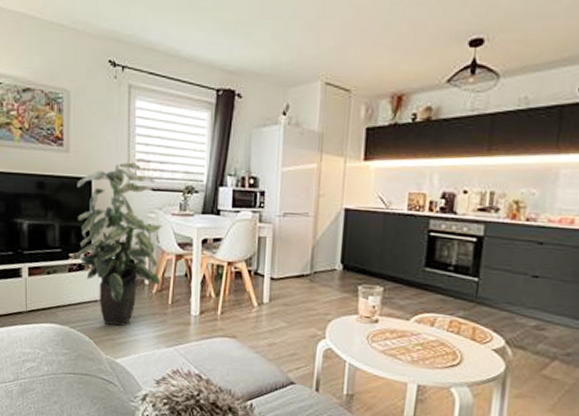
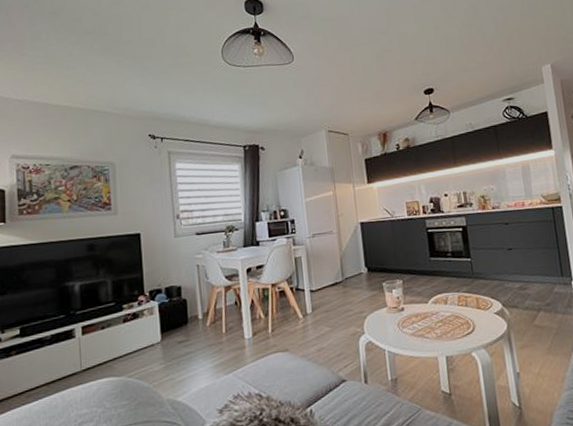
indoor plant: present [75,162,162,326] -> none [126,214,214,366]

